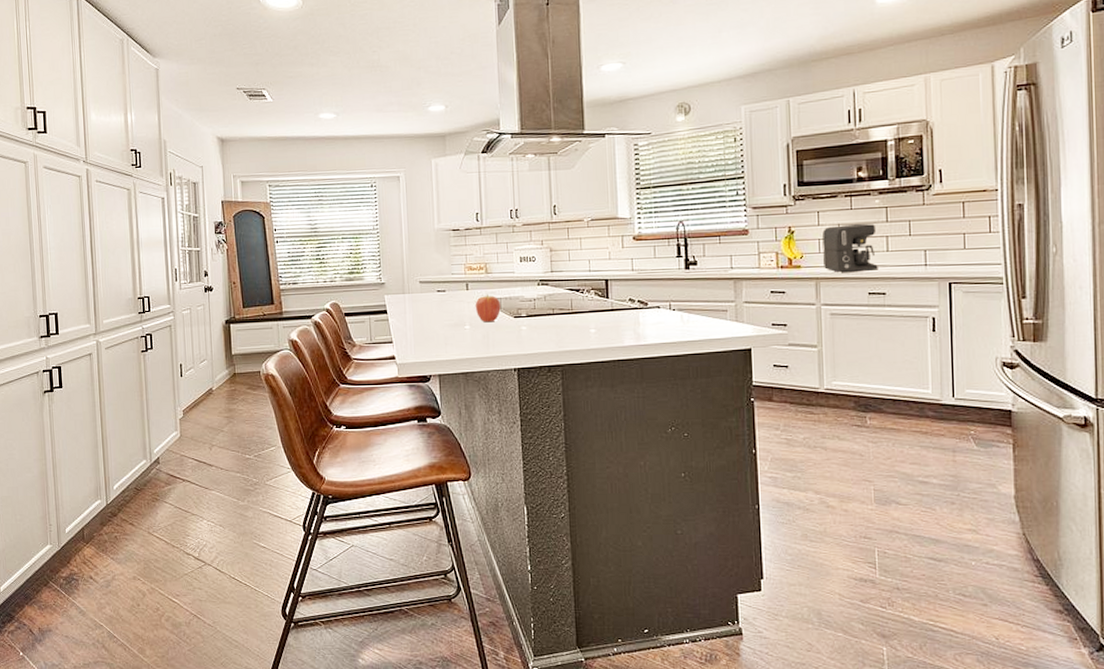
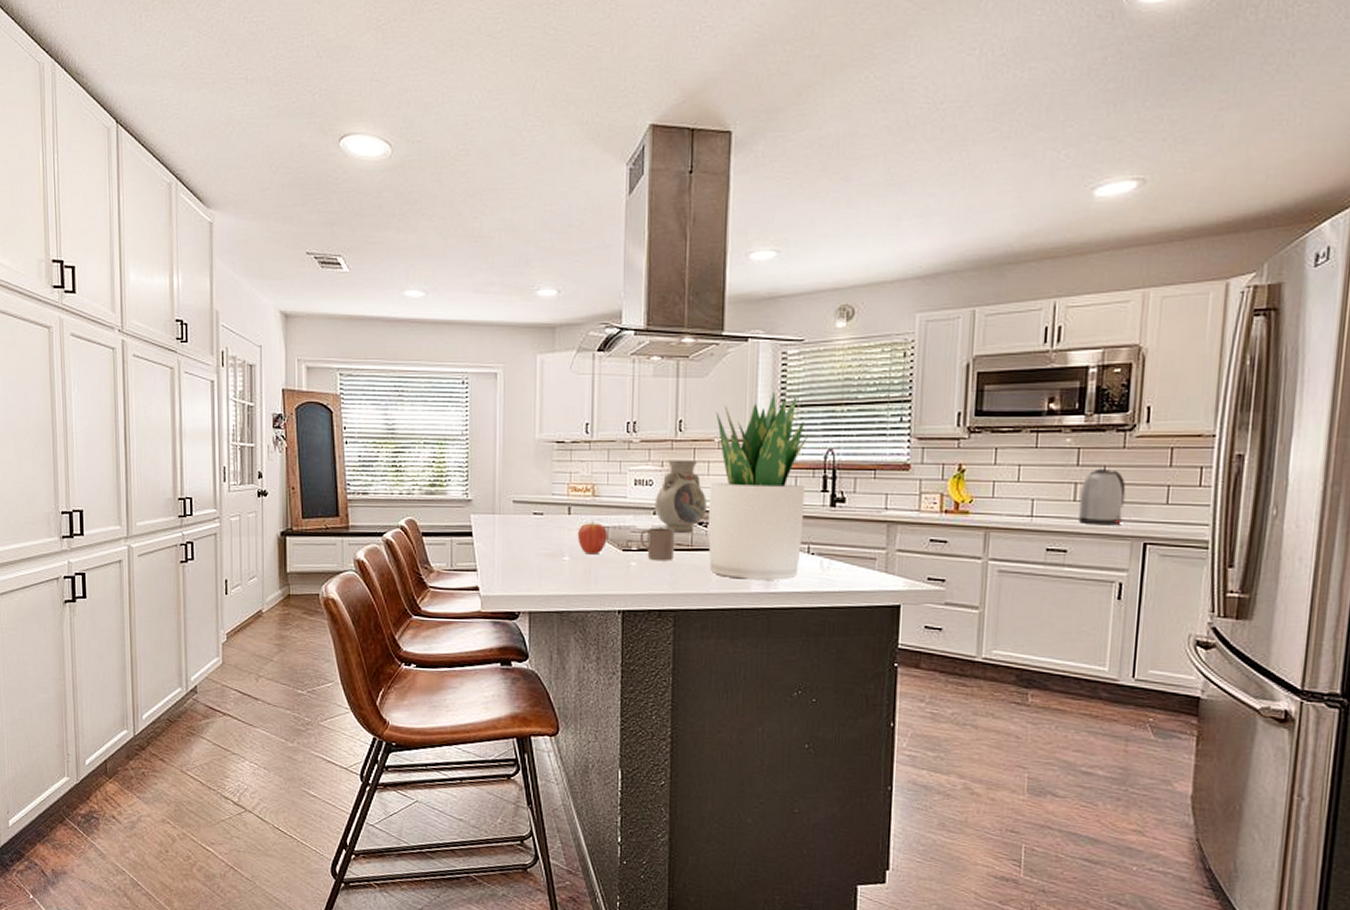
mug: none [527,296,558,325] -> present [640,527,676,562]
vase: none [538,238,582,299] -> present [654,460,707,533]
planter: none [583,178,665,335] -> present [707,393,809,580]
coffee maker: present [822,223,878,273] -> none [996,465,1064,524]
kettle: none [892,223,929,271] -> present [1079,469,1126,526]

